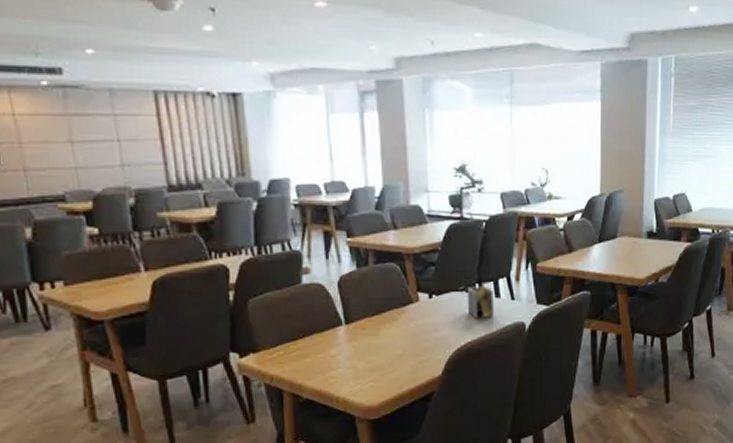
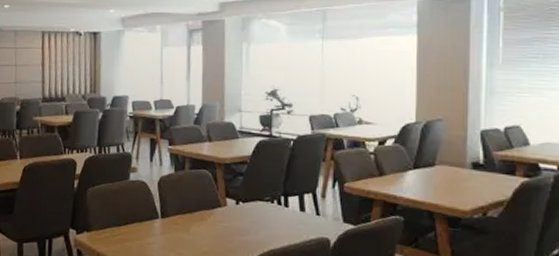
napkin holder: present [467,281,494,319] -> none [271,195,298,229]

